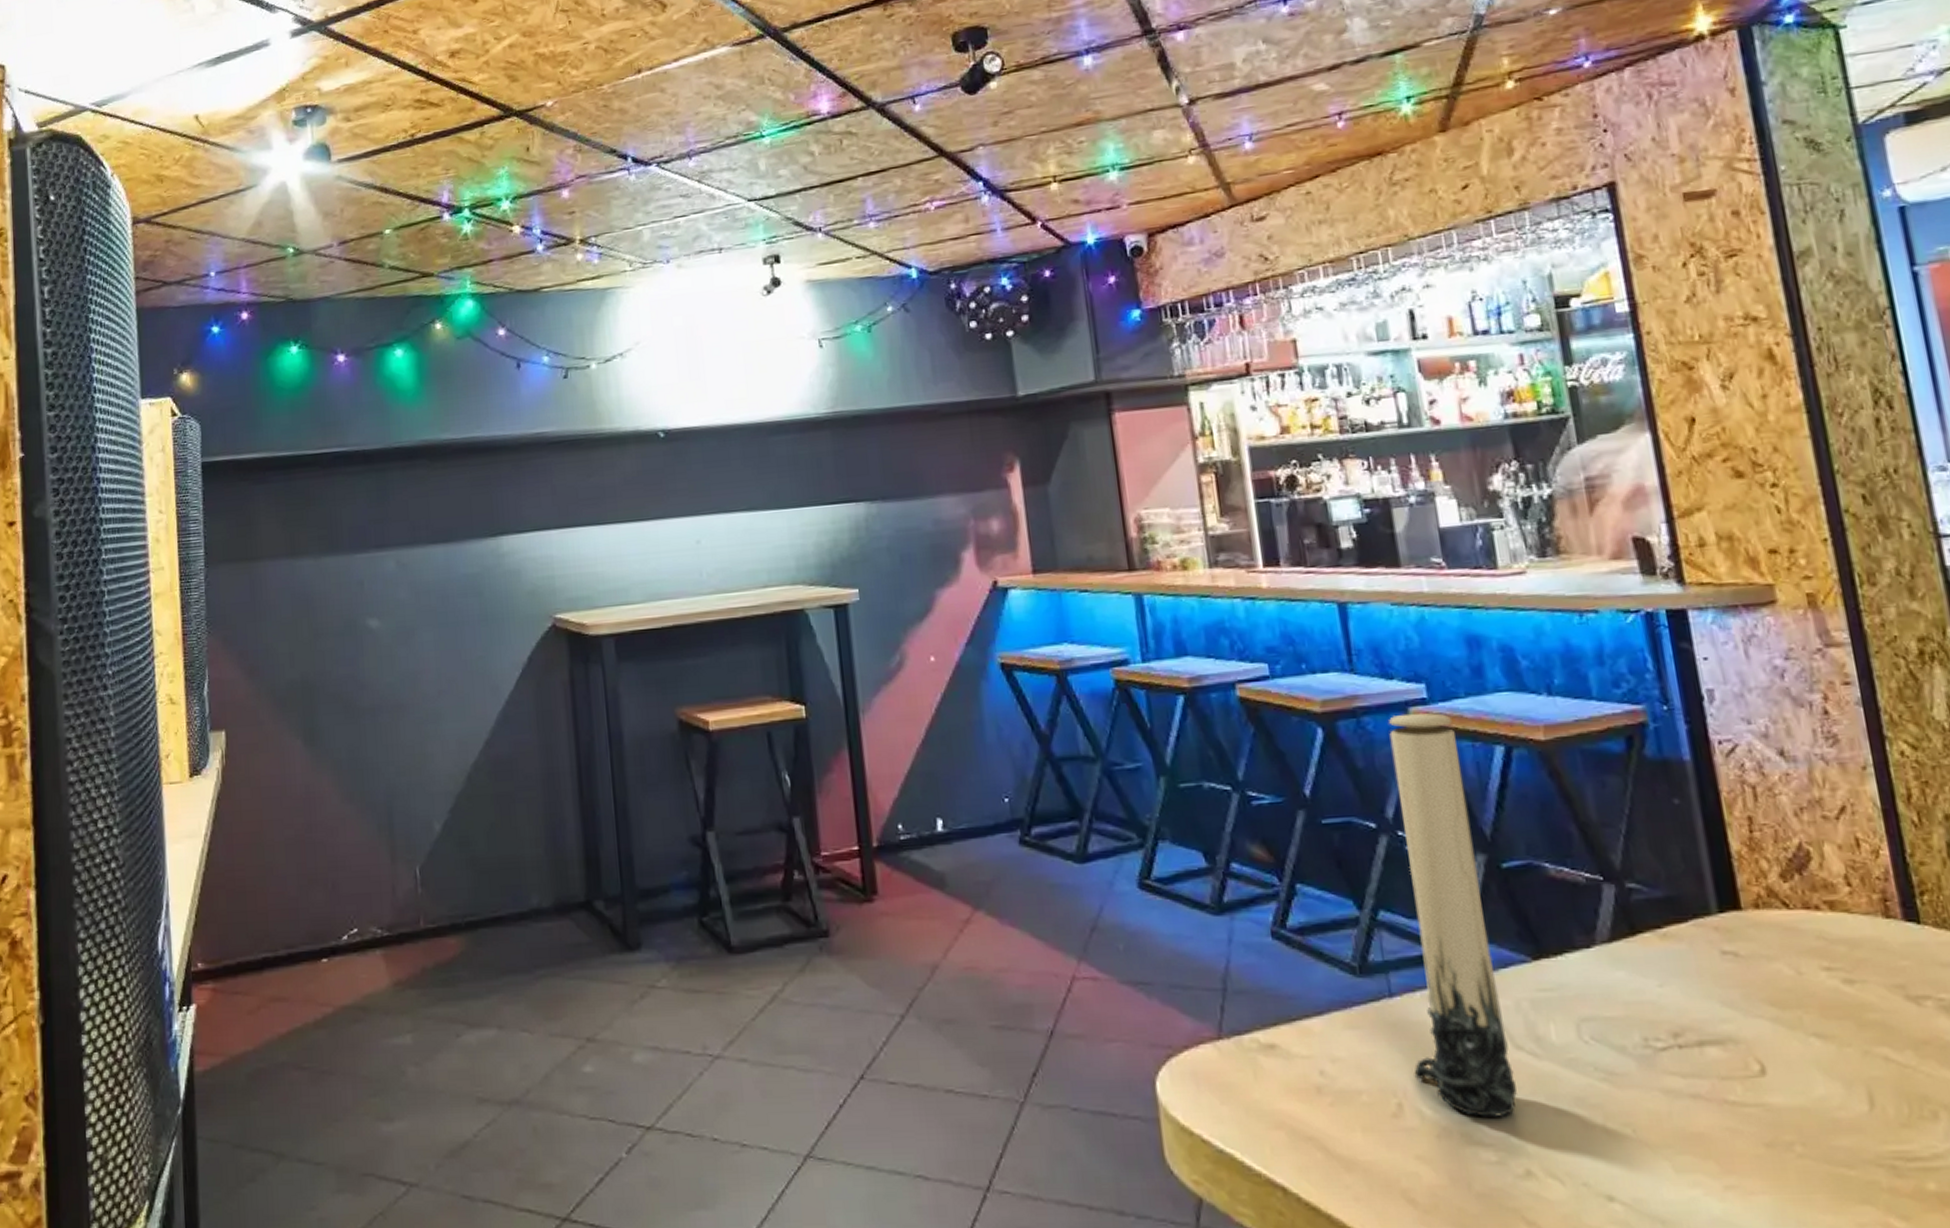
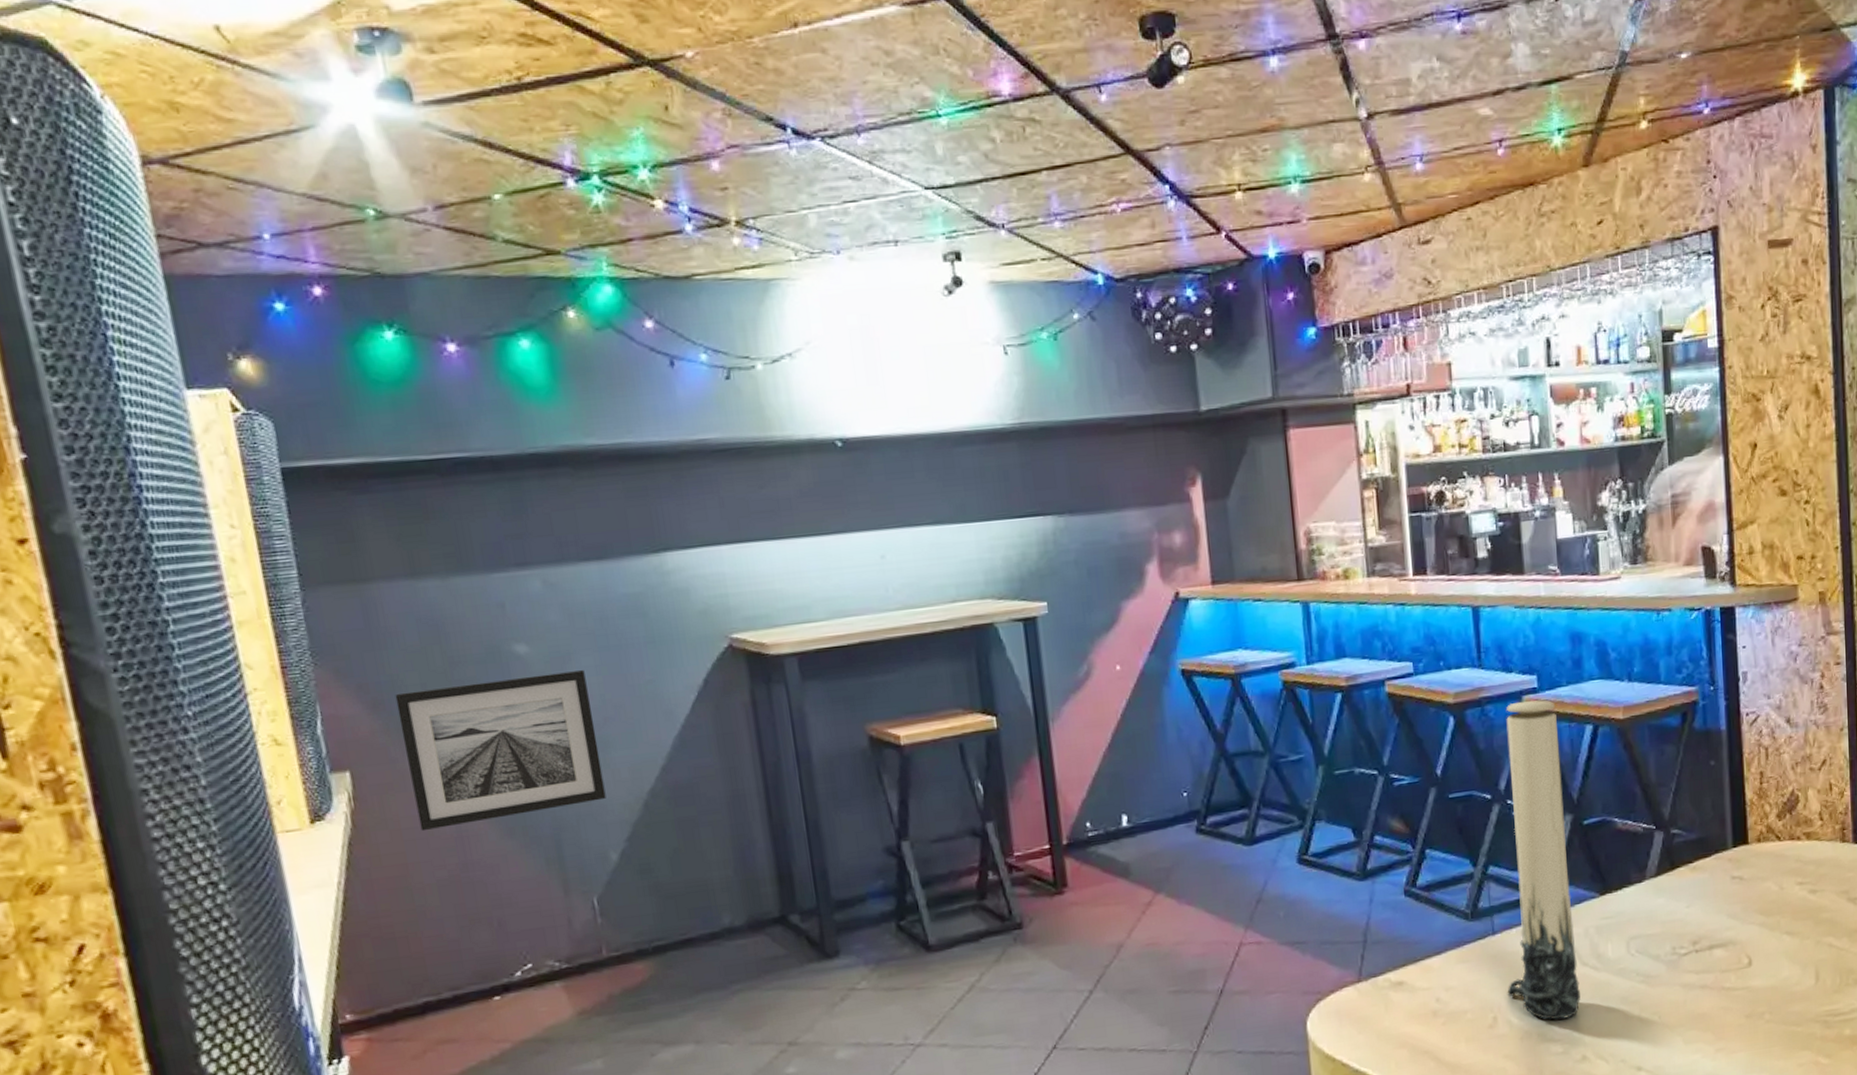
wall art: none [268,645,435,791] -> present [395,670,606,832]

